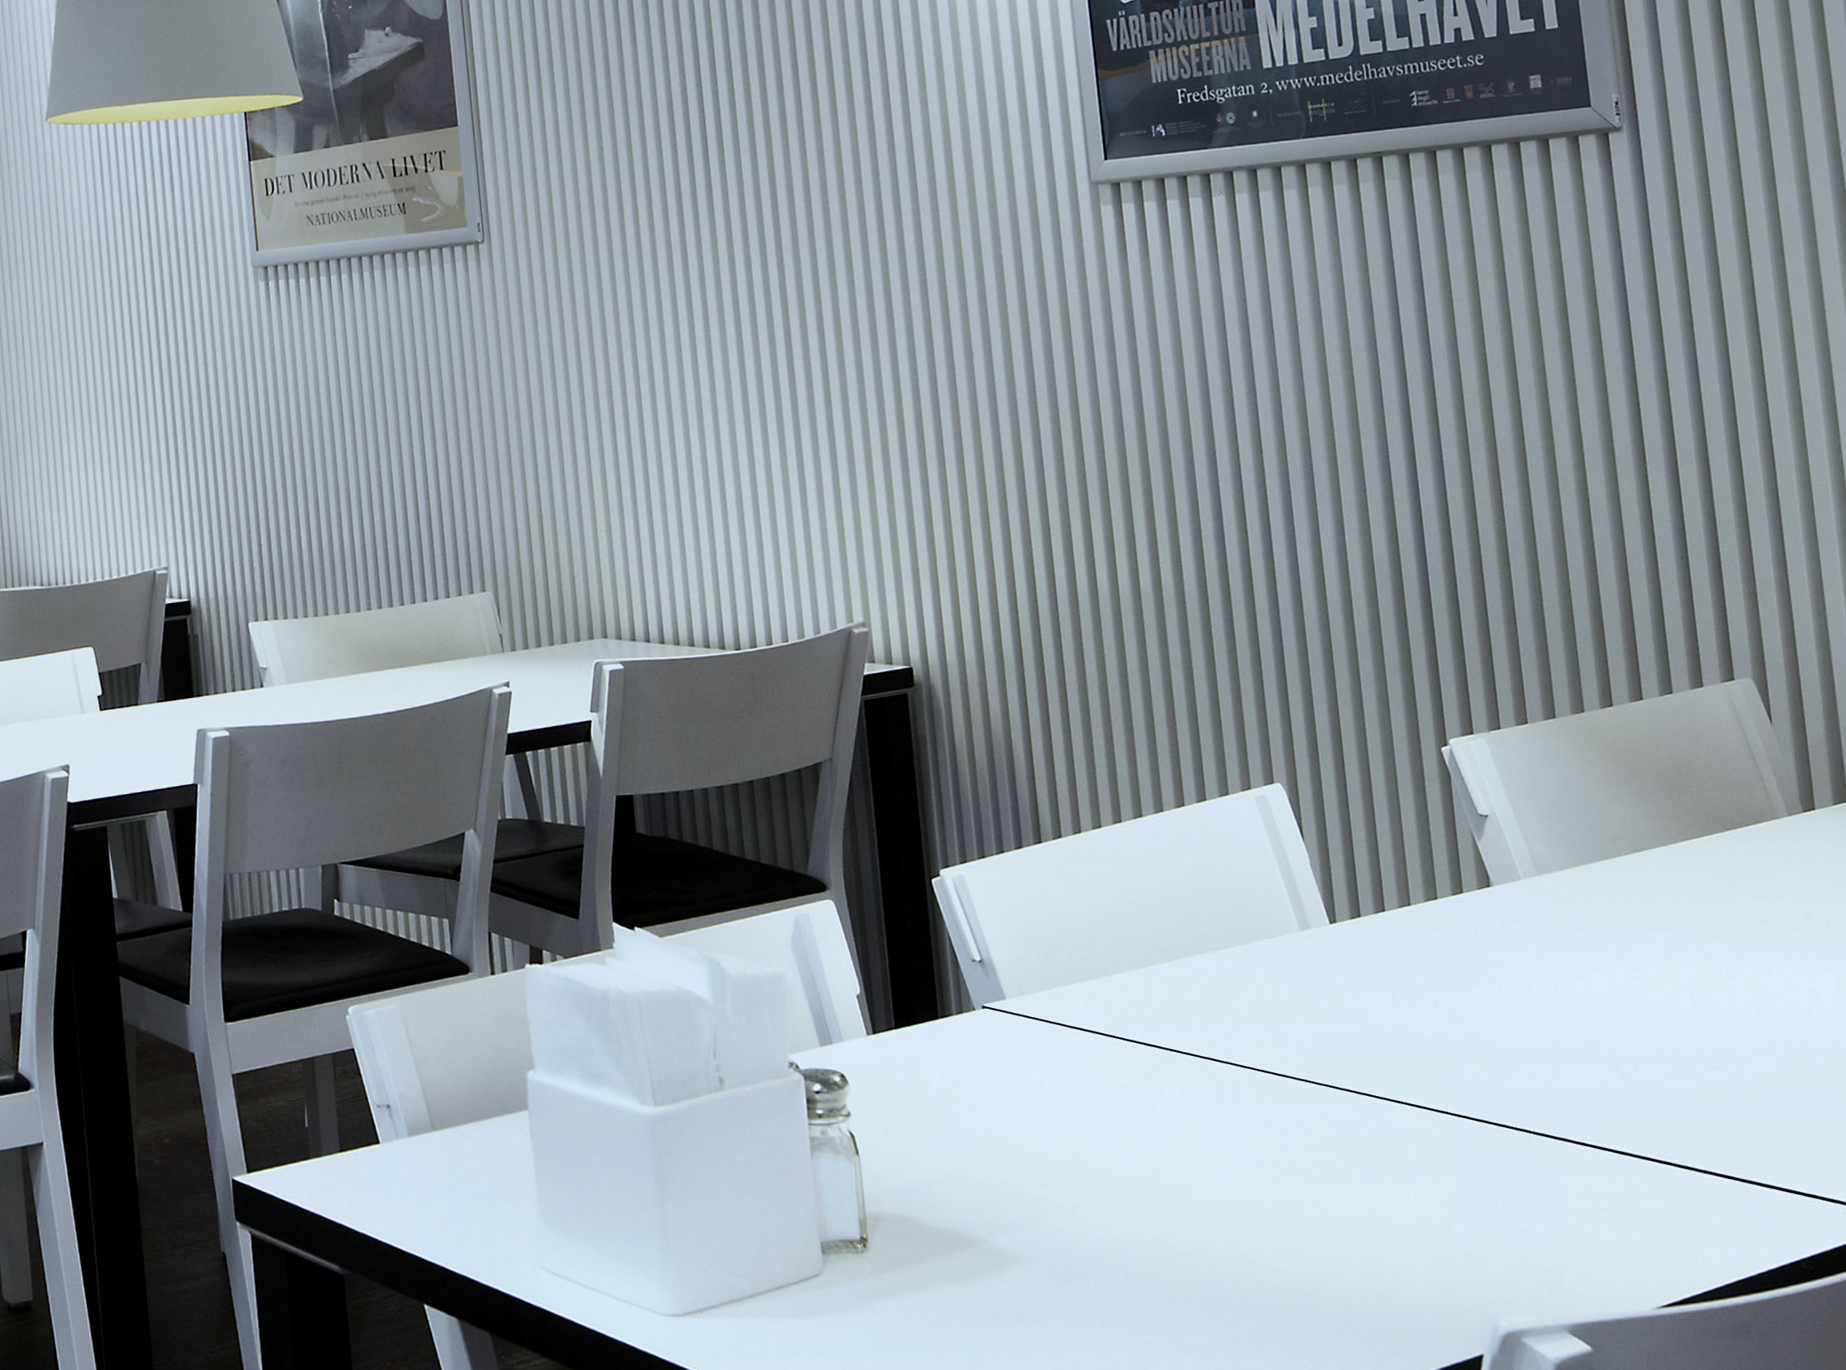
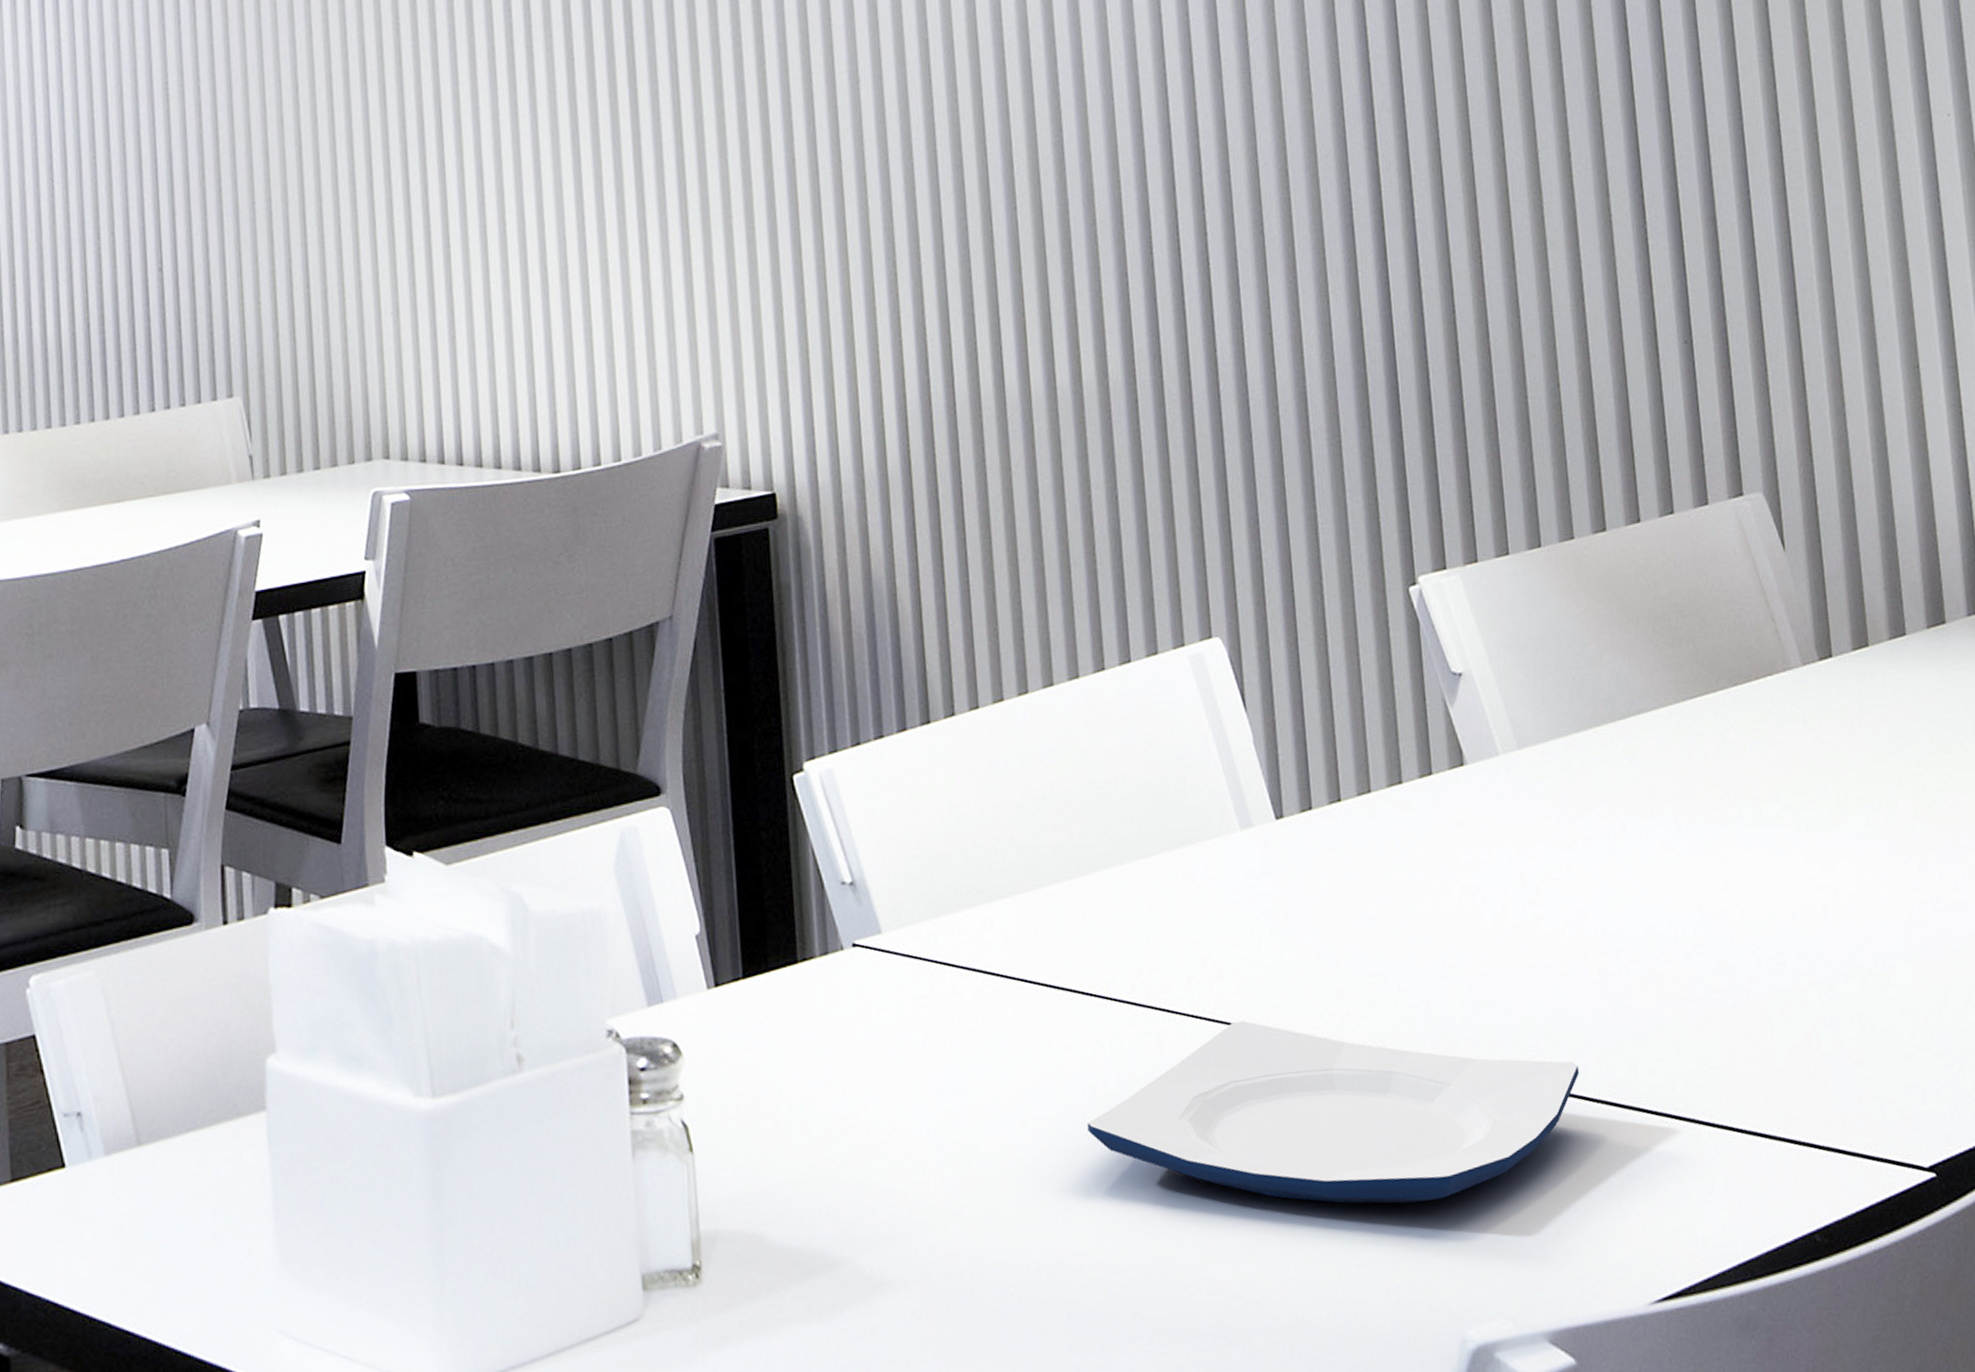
plate: none [1176,1075,1593,1221] -> present [1087,1020,1579,1204]

